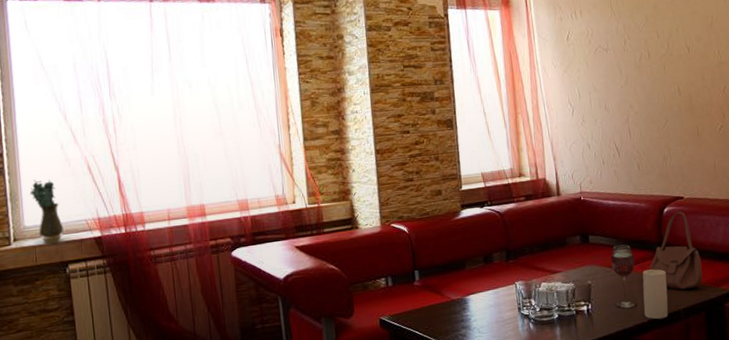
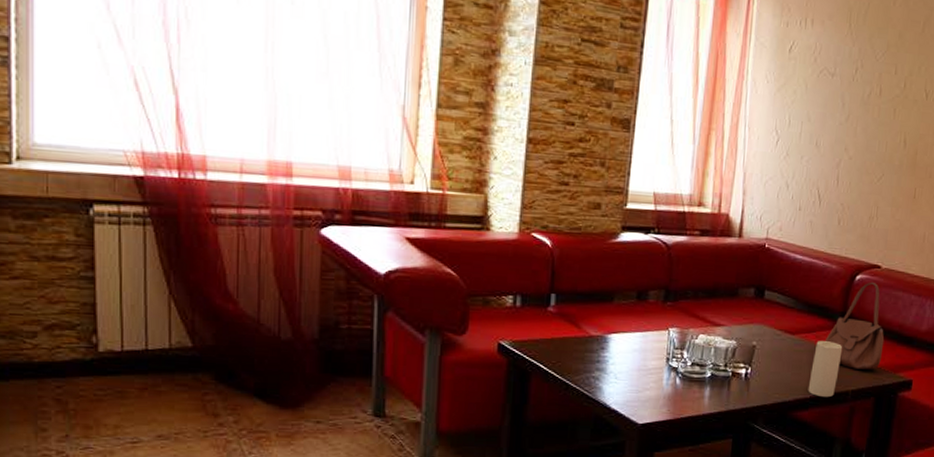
vase: present [30,179,64,245] -> none [46,82,91,175]
wineglass: present [610,244,636,308] -> none [779,307,812,380]

